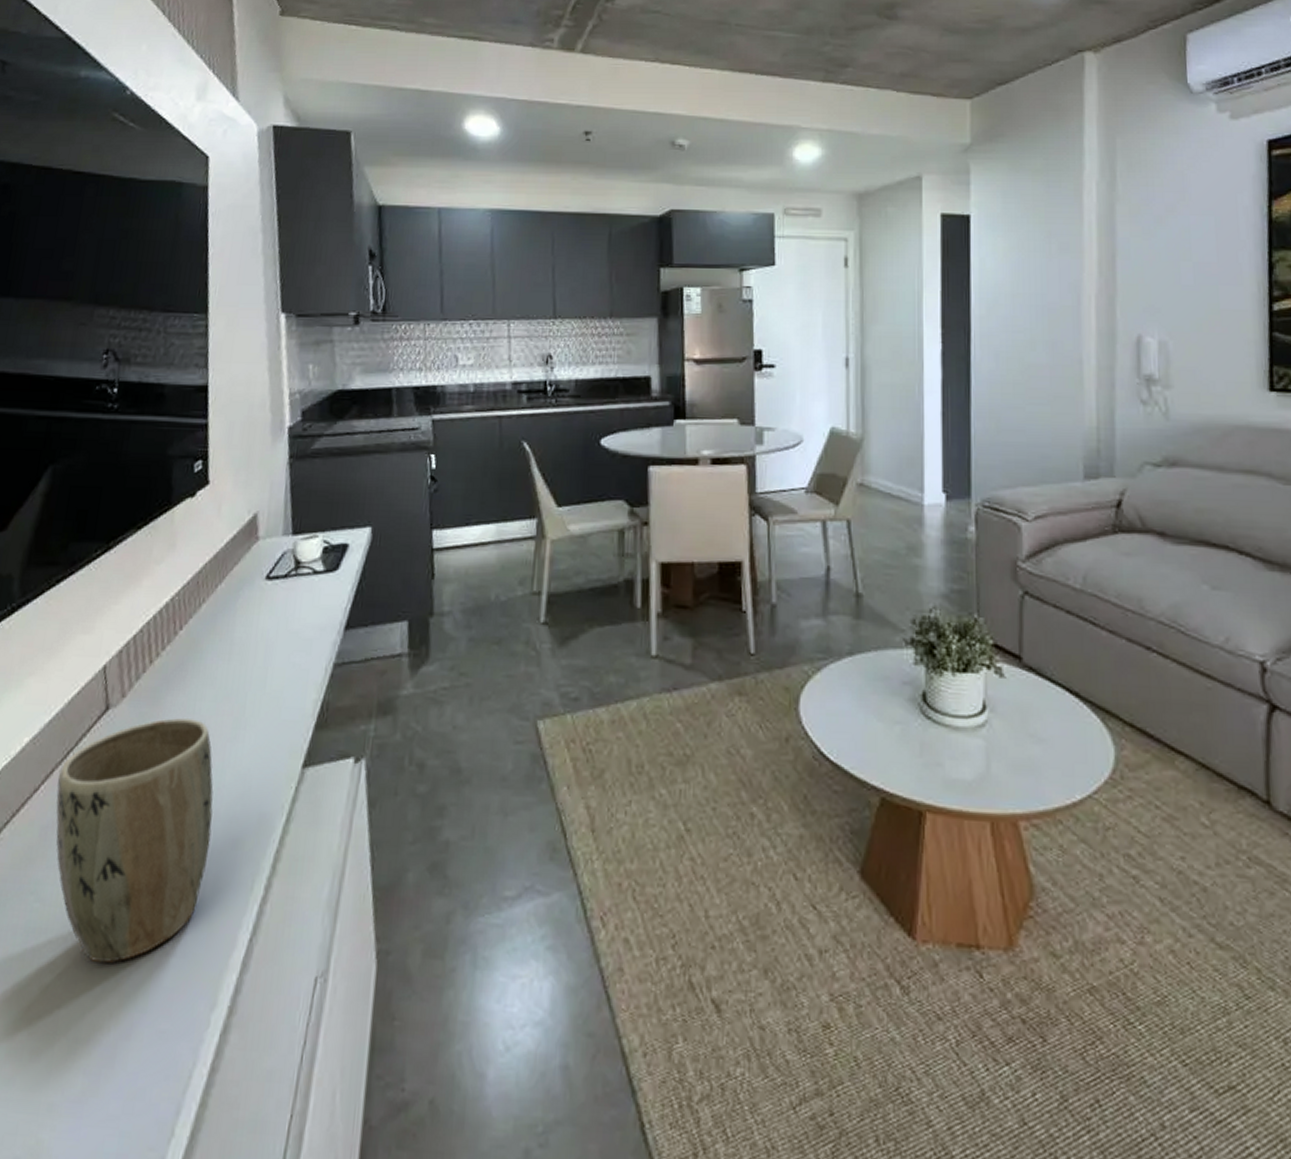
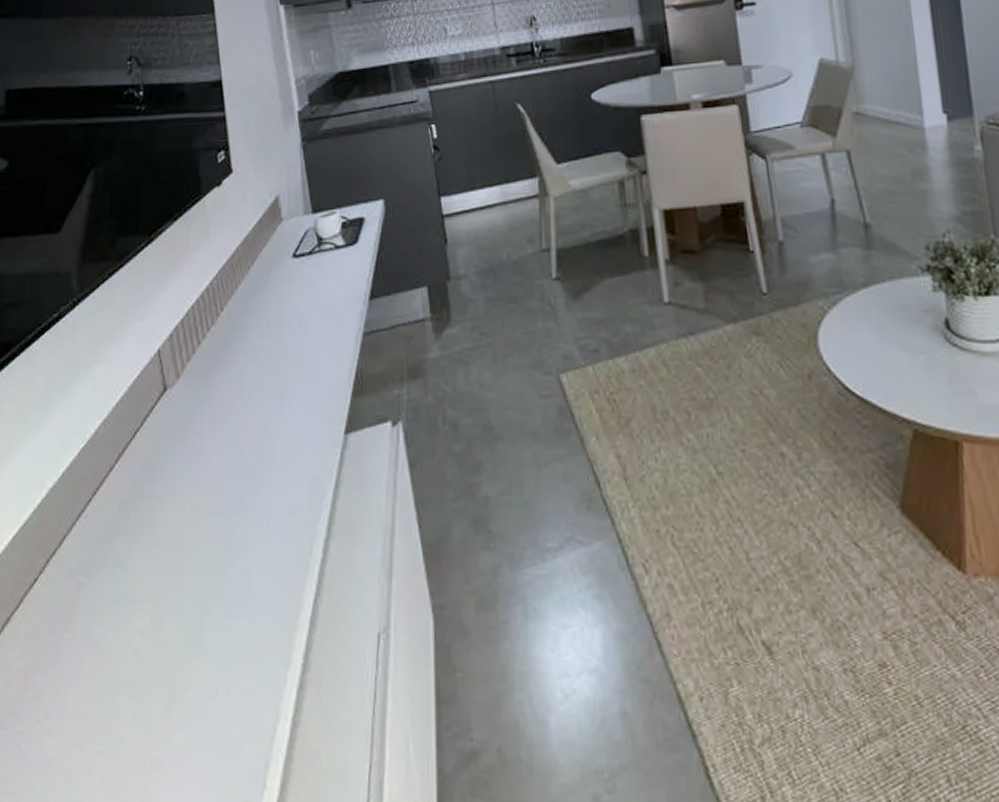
plant pot: present [56,718,214,964] -> none [128,394,269,627]

